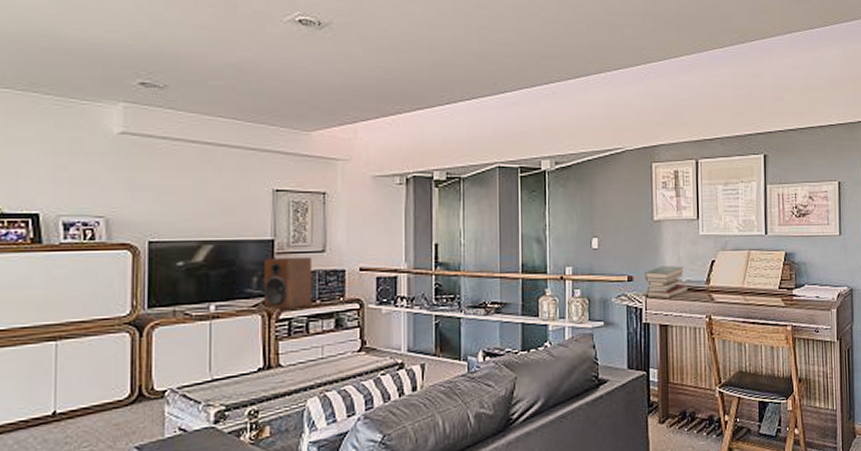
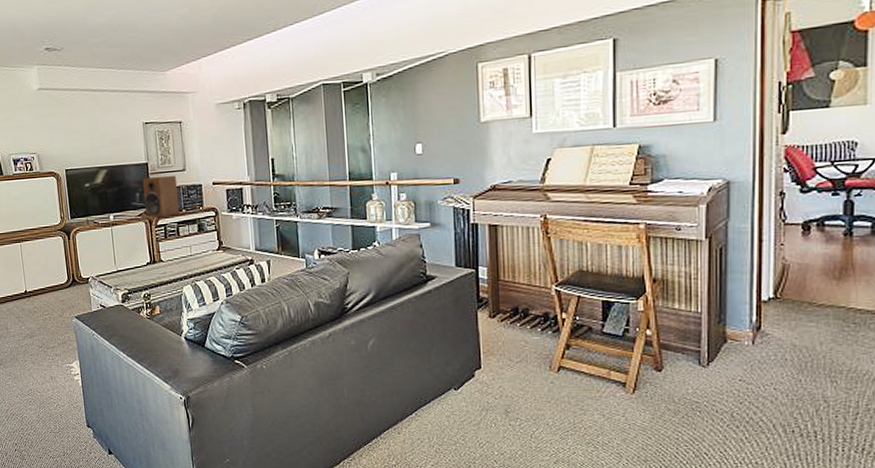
books: present [644,265,689,300] -> none [471,166,520,200]

